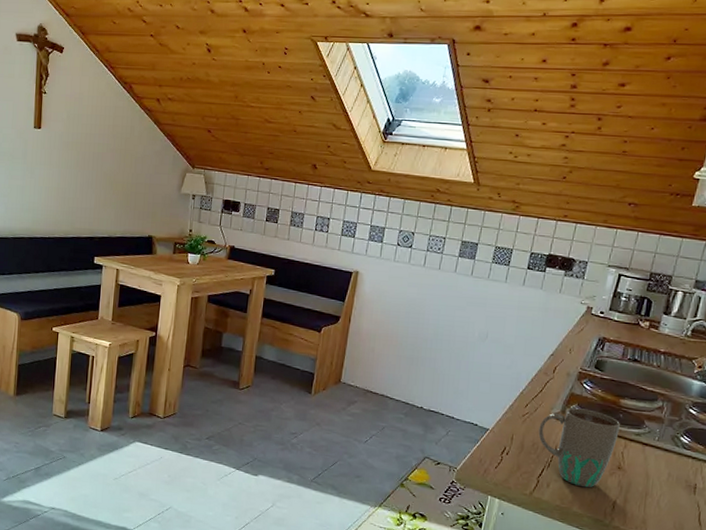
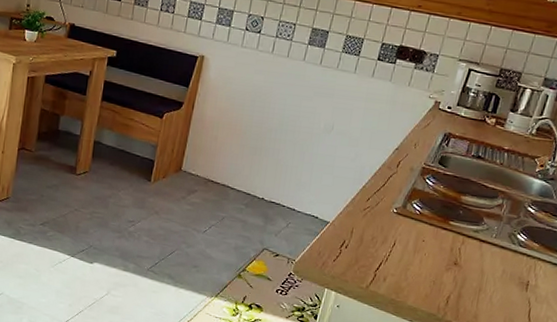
mug: present [538,408,620,488] -> none [378,203,460,283]

